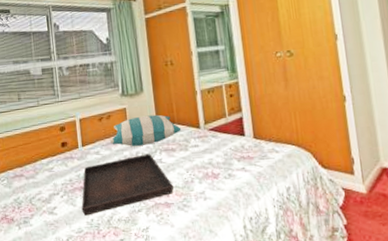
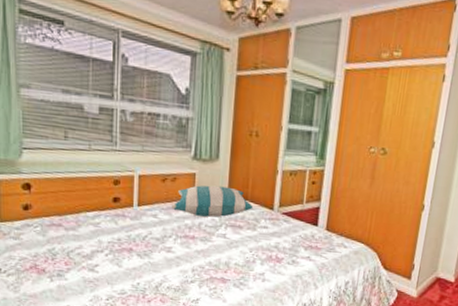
serving tray: present [81,153,174,216] -> none [128,226,233,279]

